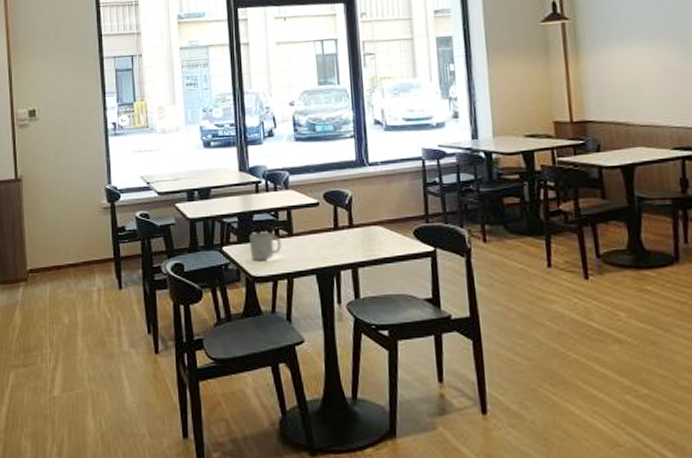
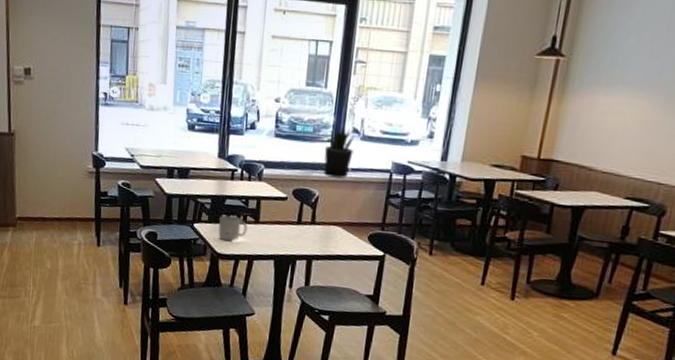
planter: none [349,119,380,174] -> present [323,124,355,179]

